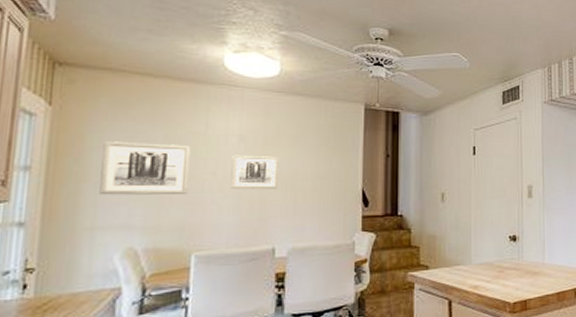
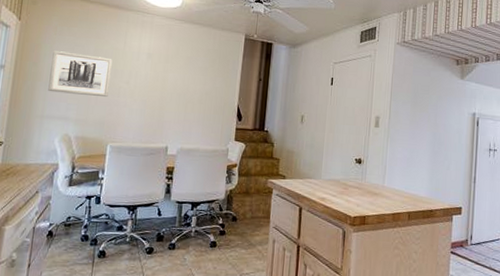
wall art: present [230,155,279,190] -> none [139,69,176,99]

